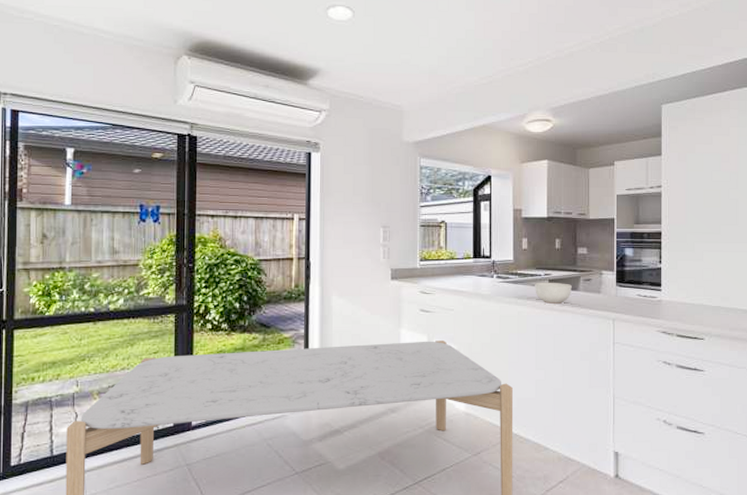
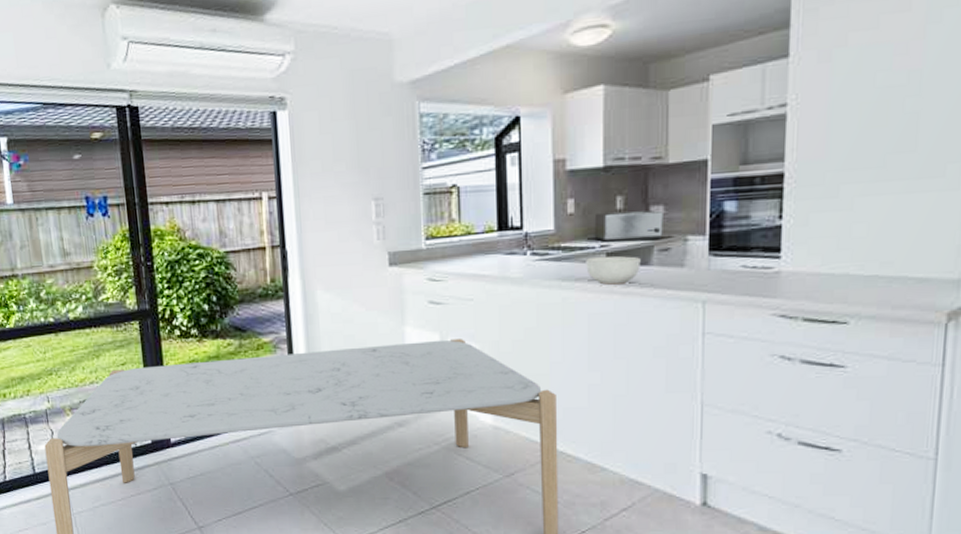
toaster: none [540,250,586,273] -> present [594,210,663,242]

